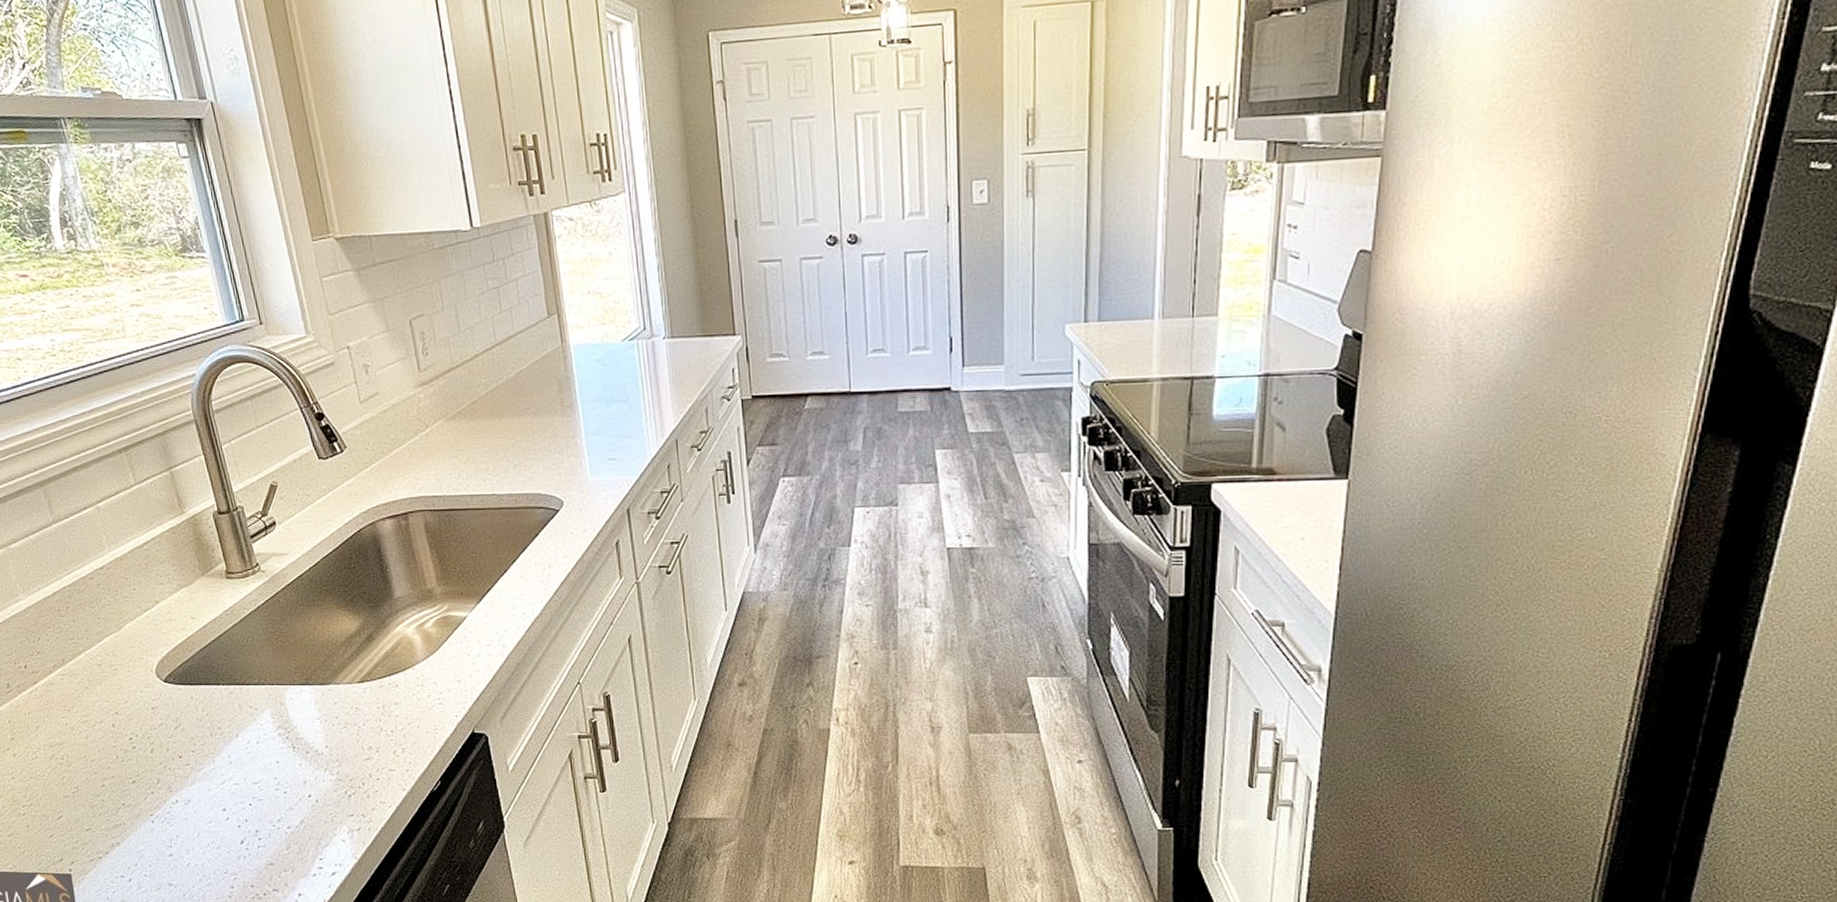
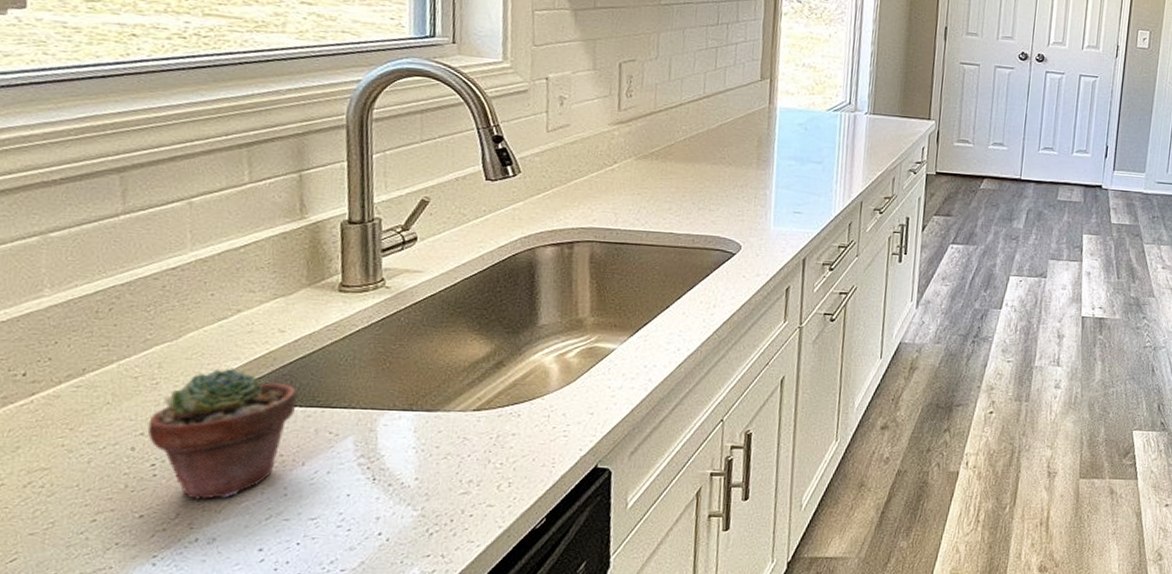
potted succulent: none [118,653,220,767] -> present [147,368,297,500]

